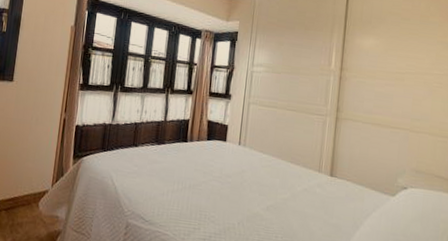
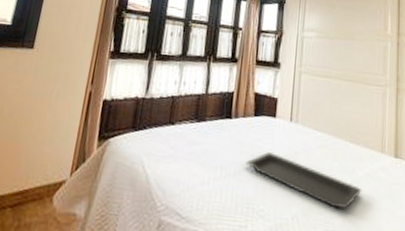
serving tray: none [199,170,300,217] -> present [245,152,362,210]

